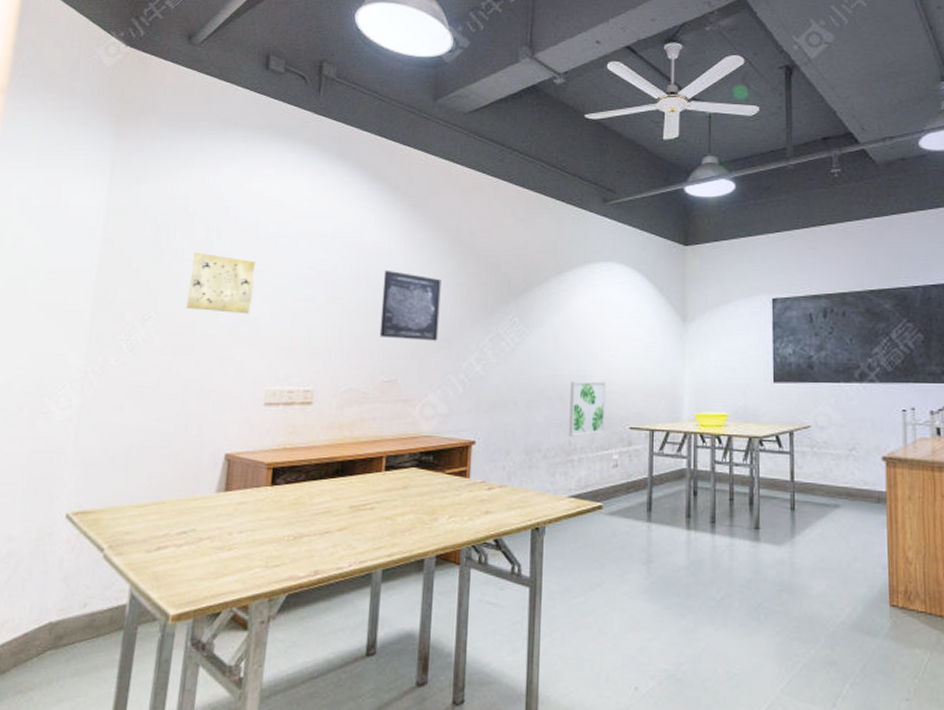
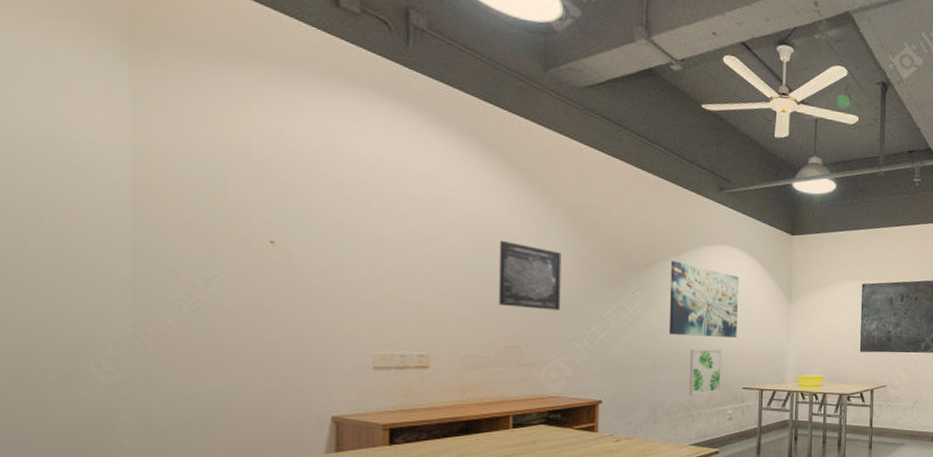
map: present [186,252,256,314] -> none [263,207,347,278]
wall art: none [547,282,626,368] -> present [669,261,740,339]

